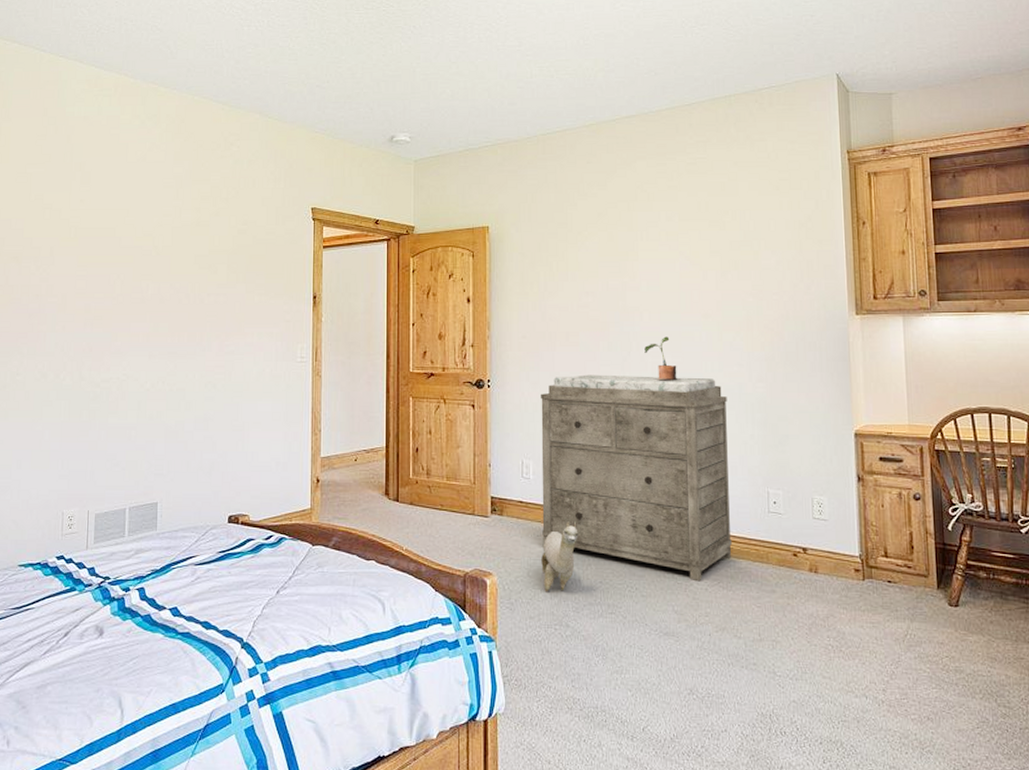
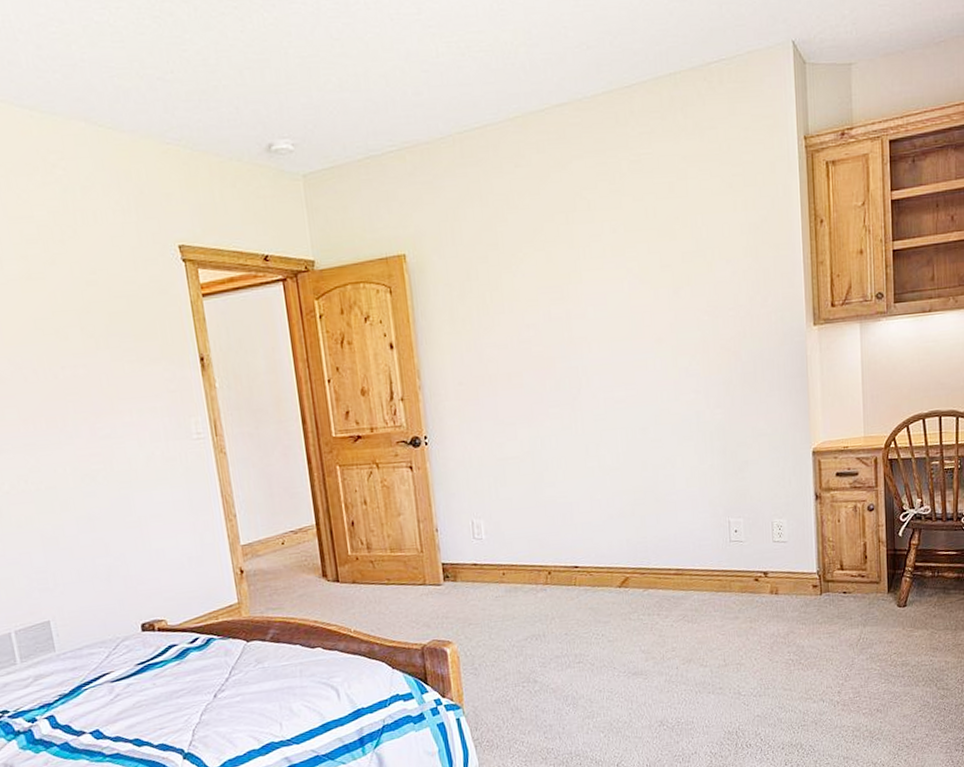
dresser: present [541,374,732,582] -> none [486,409,695,619]
plush toy: present [541,521,578,592] -> none [502,577,539,652]
potted plant: present [644,336,680,381] -> none [595,367,635,418]

